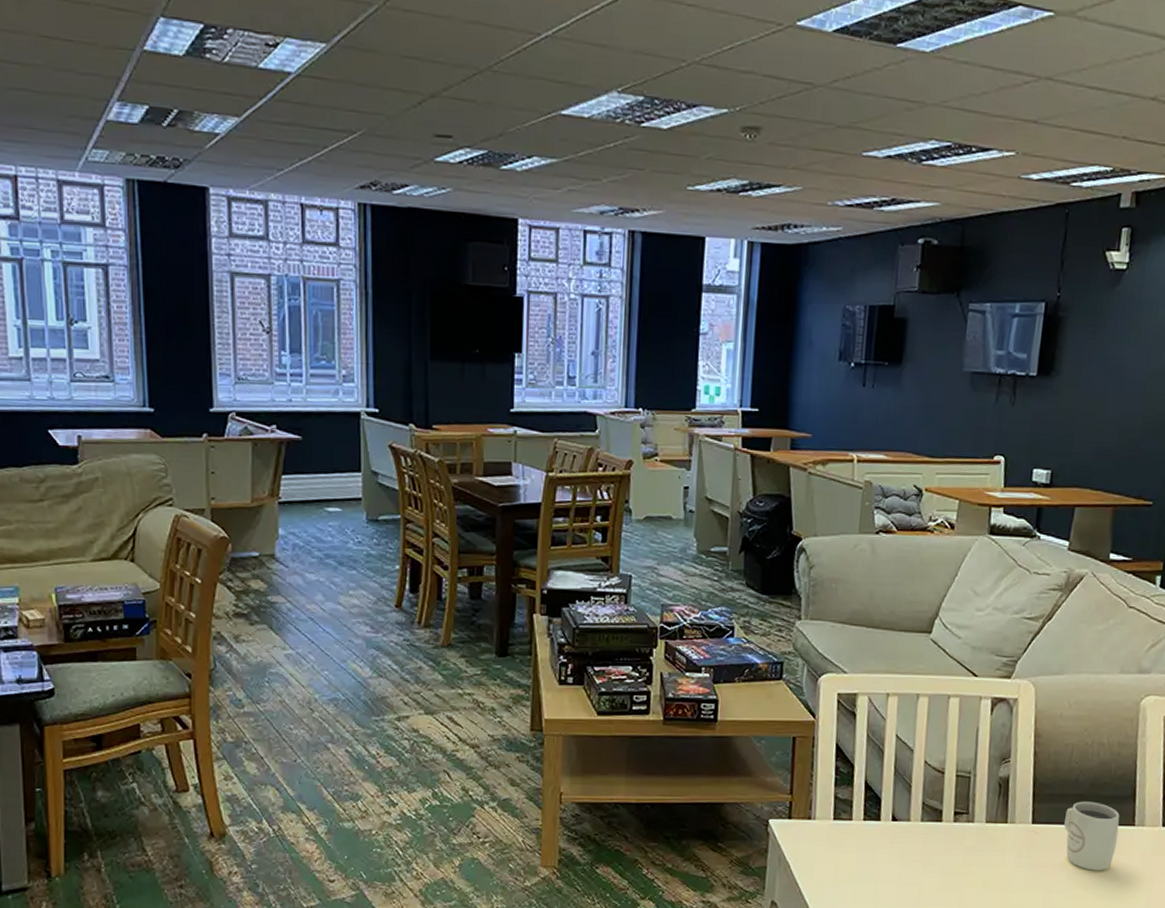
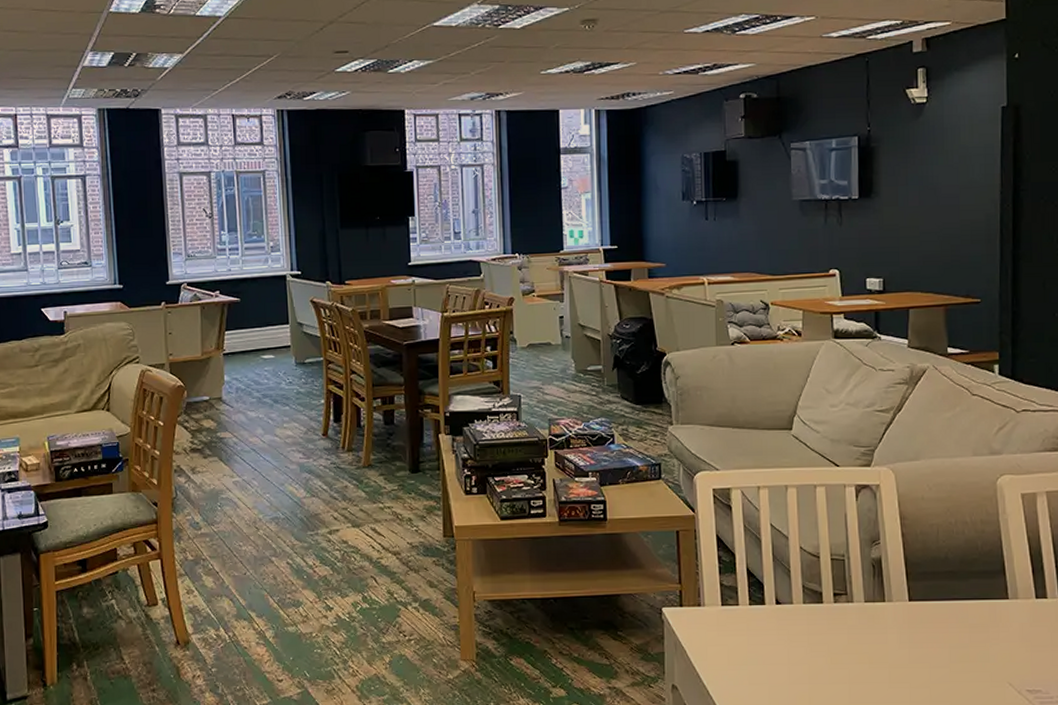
mug: present [1064,801,1120,871] -> none [940,577,994,644]

